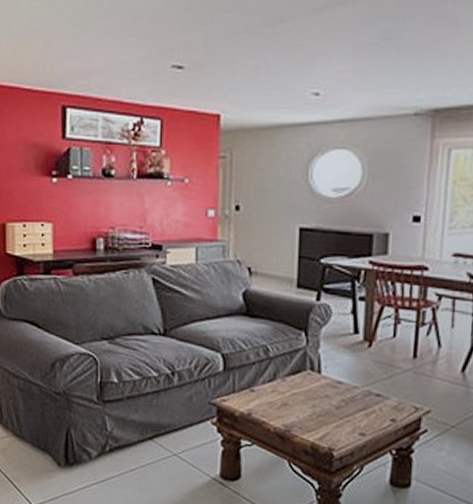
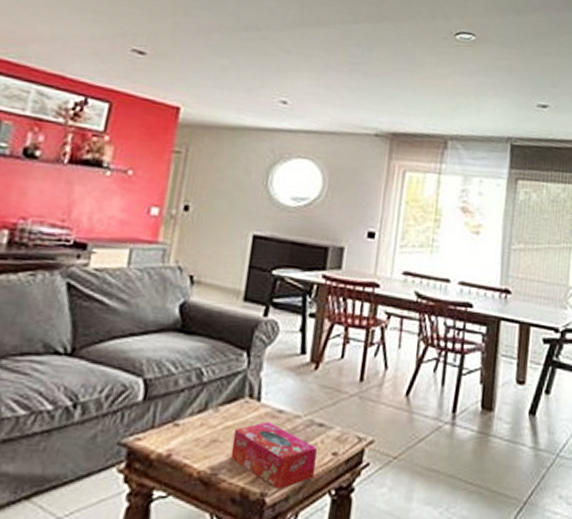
tissue box: none [300,390,376,446] -> present [230,421,317,489]

